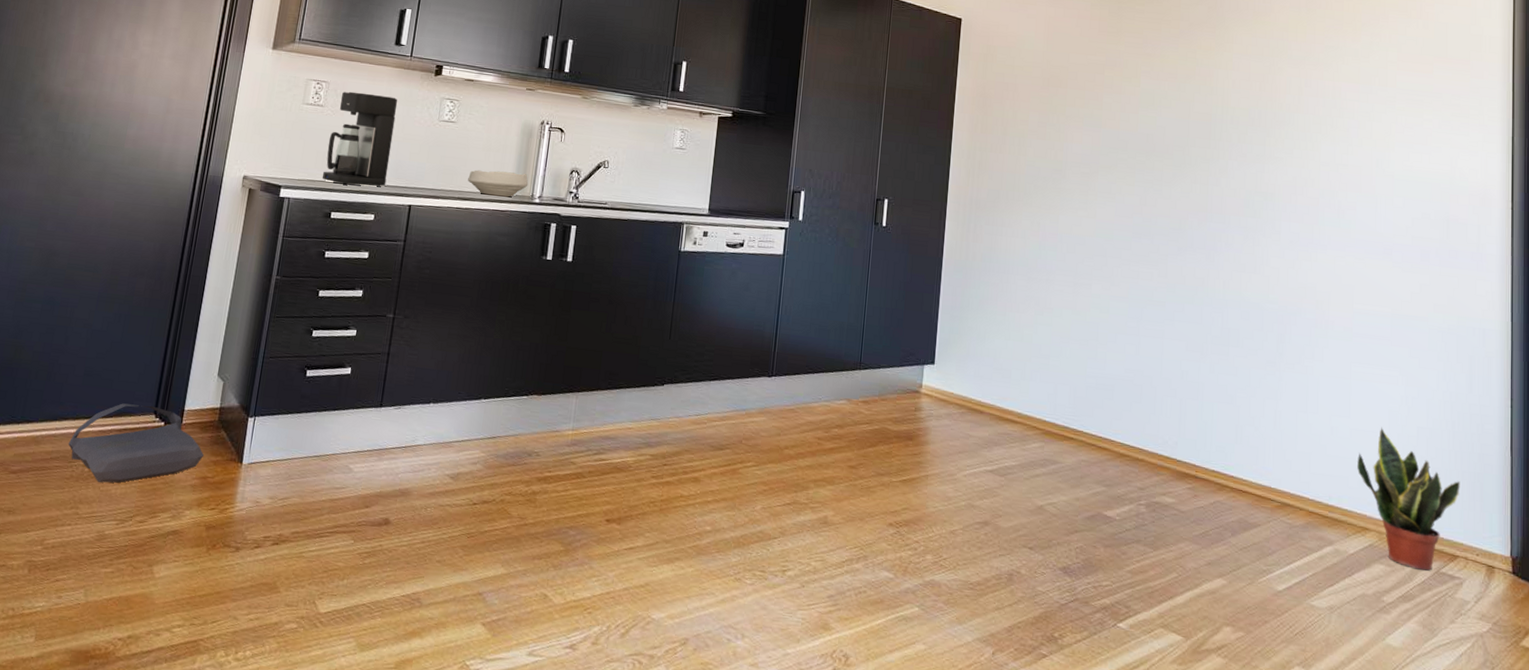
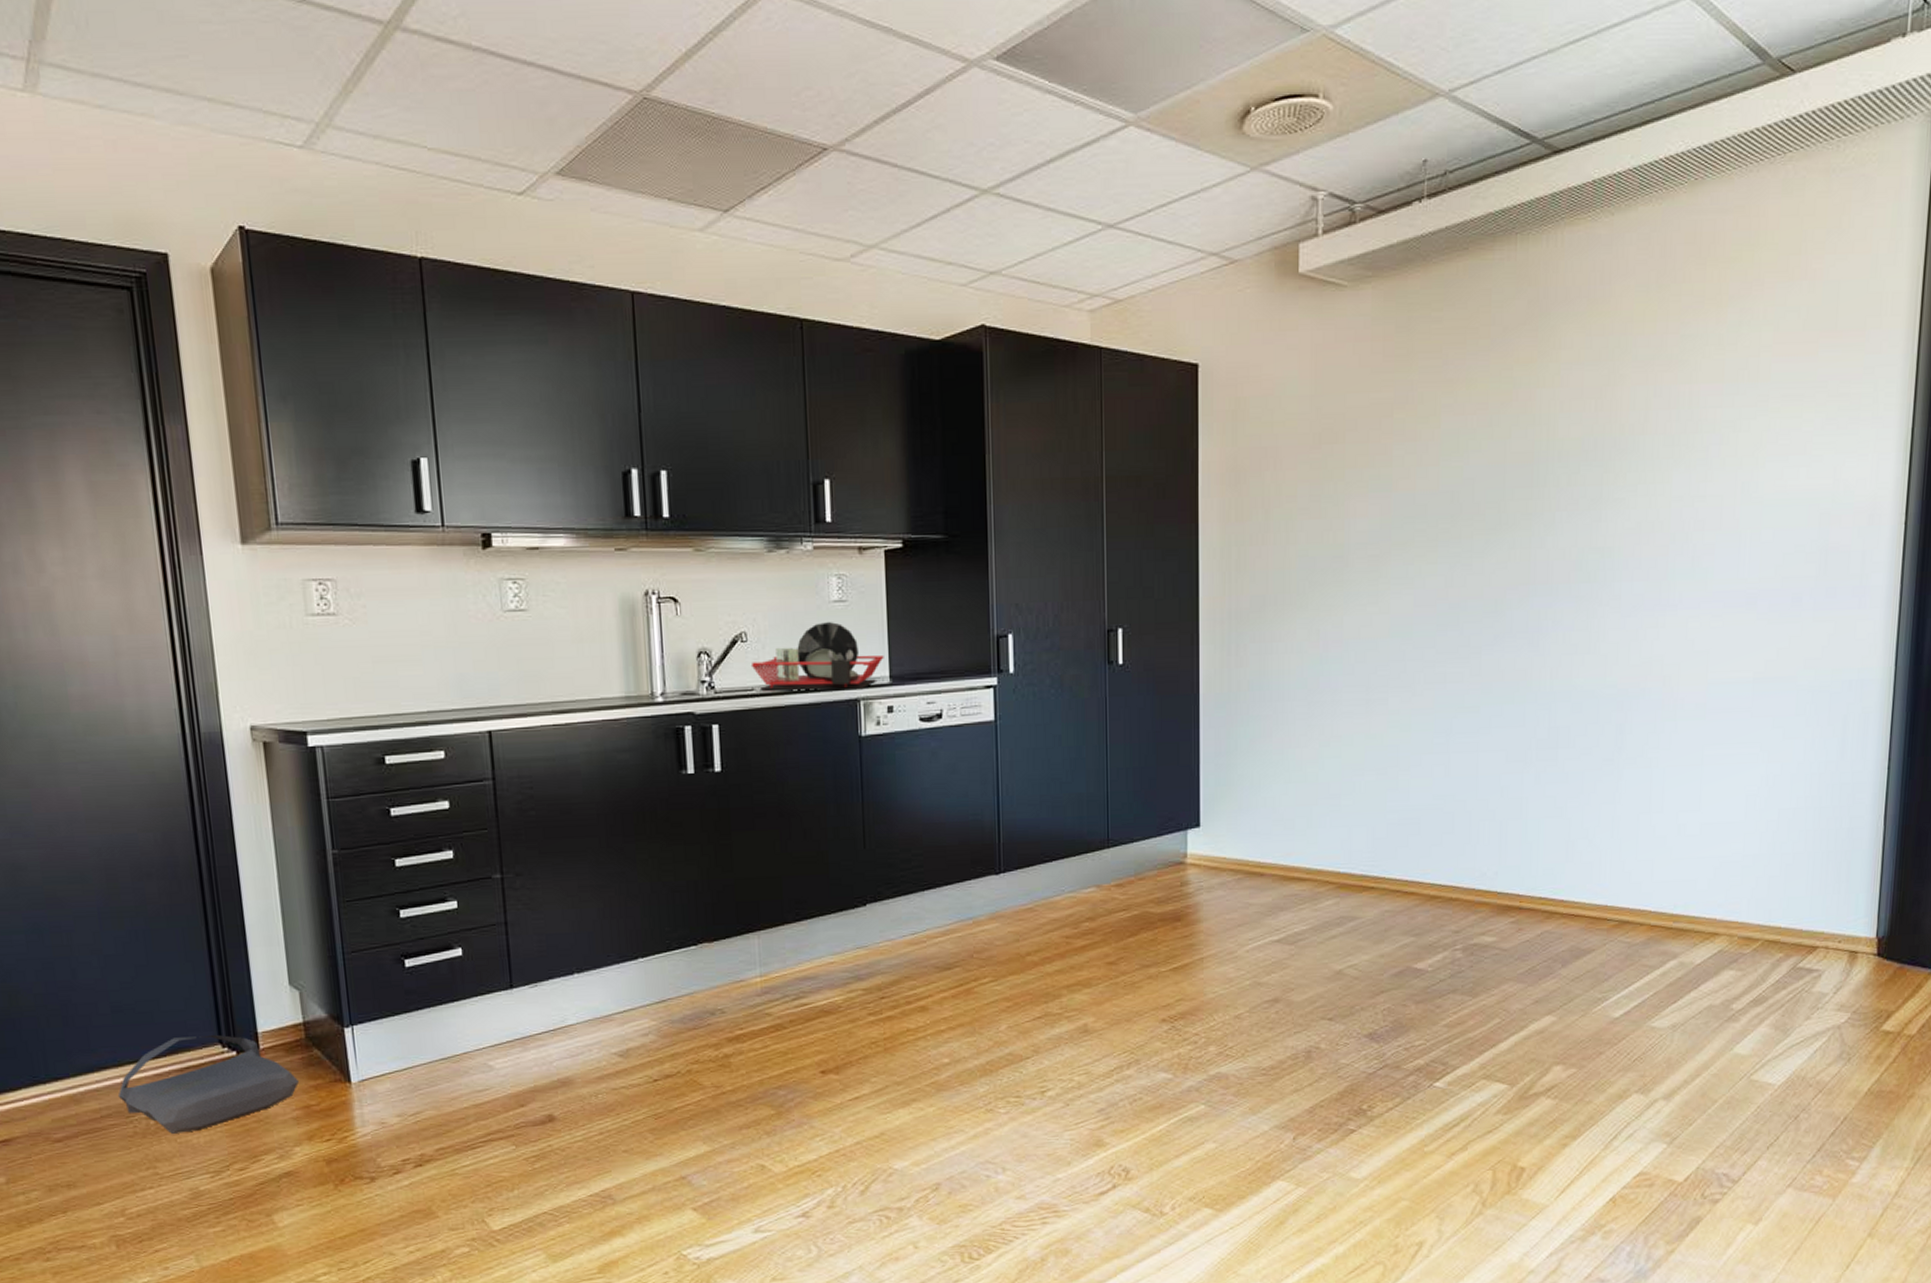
coffee maker: present [322,91,398,187] -> none [355,587,450,717]
bowl: present [468,170,529,197] -> none [560,666,644,702]
dish rack: none [607,162,707,216] -> present [750,622,884,691]
potted plant: present [1357,427,1460,571] -> none [1707,816,1825,969]

